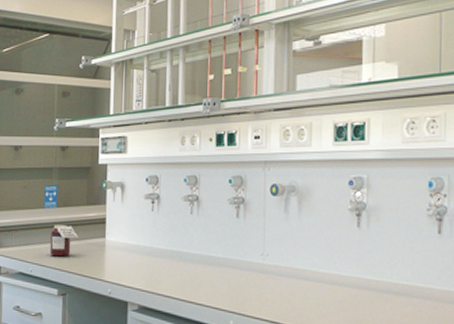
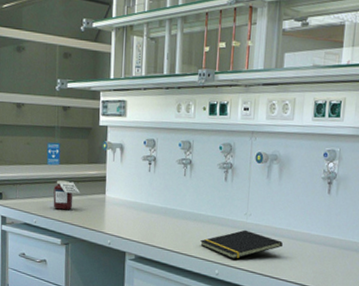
notepad: none [211,272,307,307] -> present [200,230,283,259]

